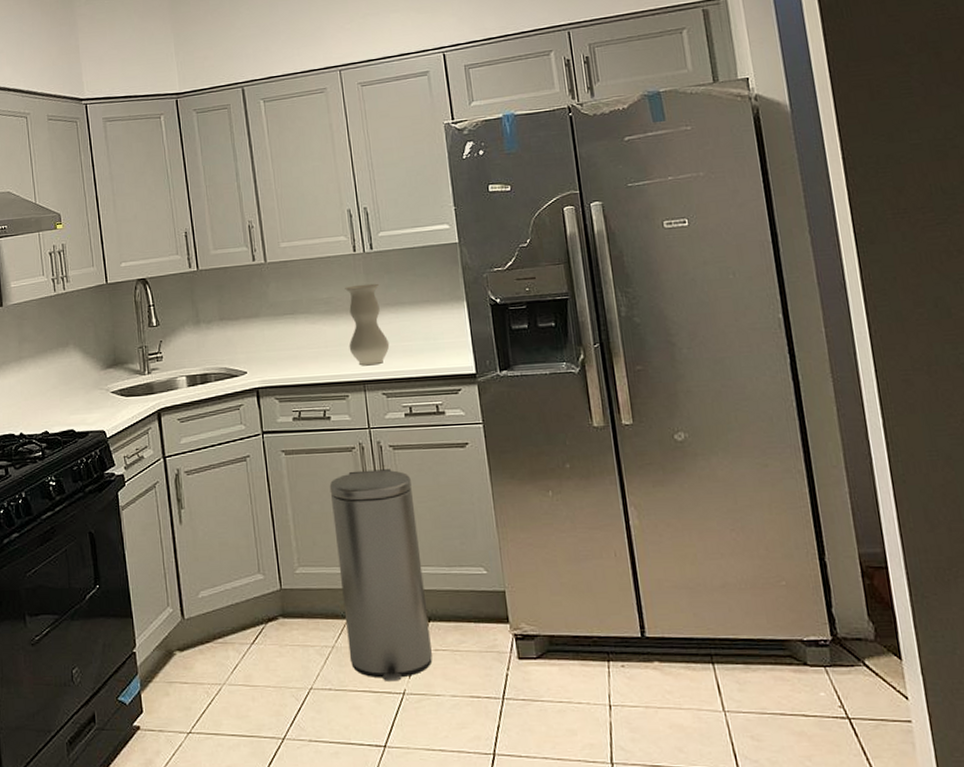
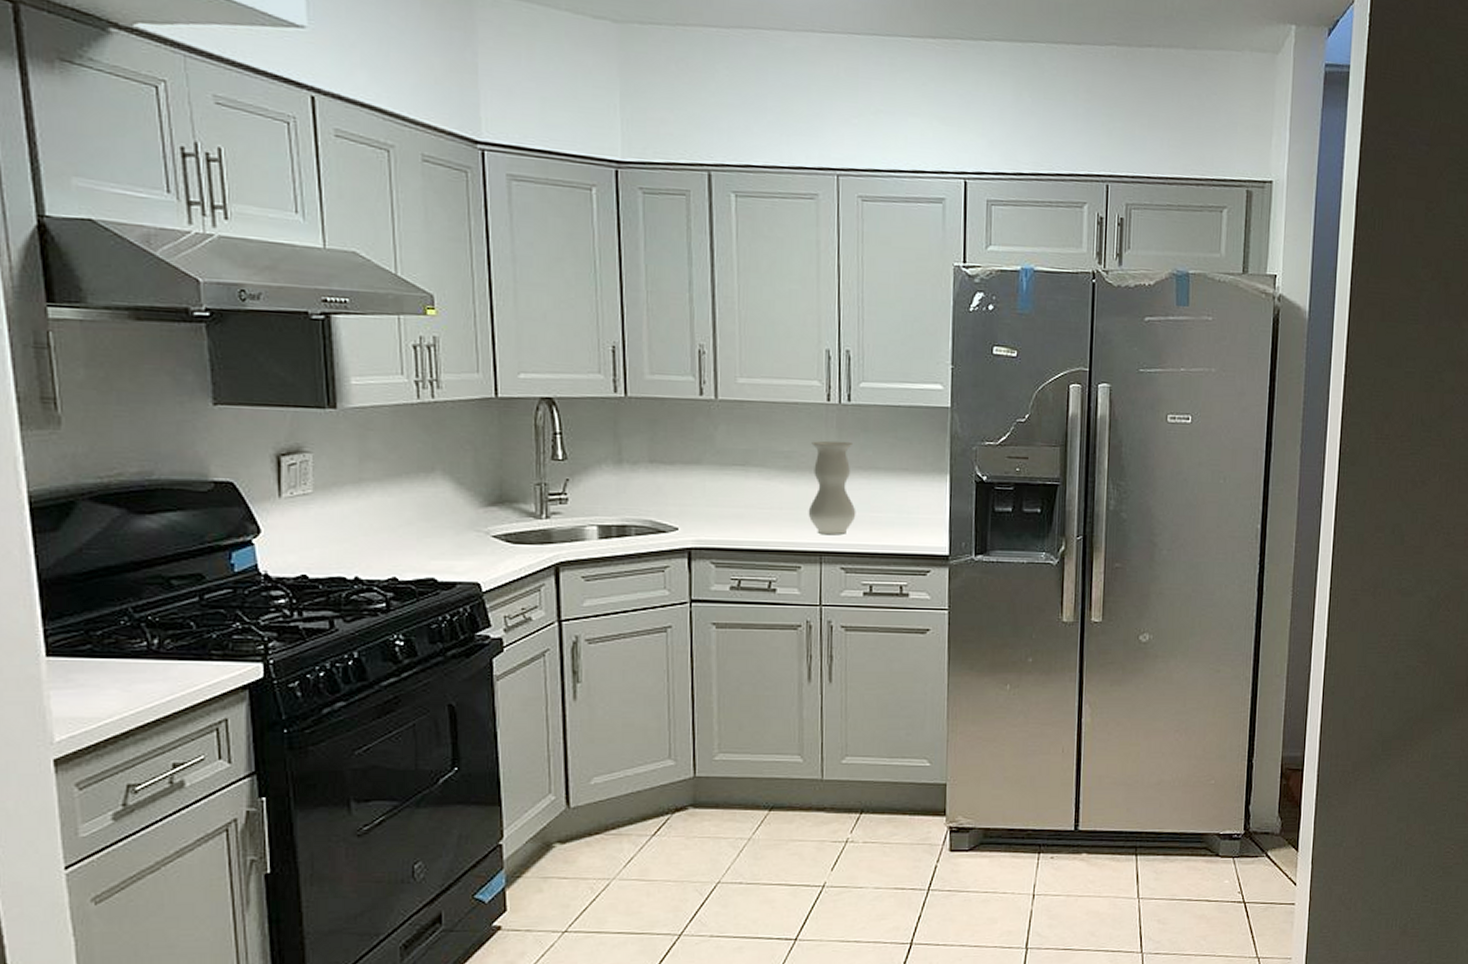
pedal bin: present [329,469,432,683] -> none [765,651,861,875]

